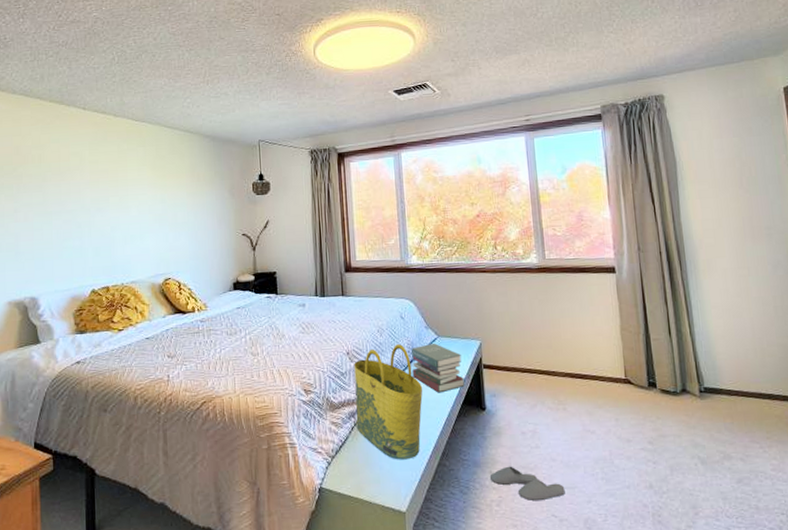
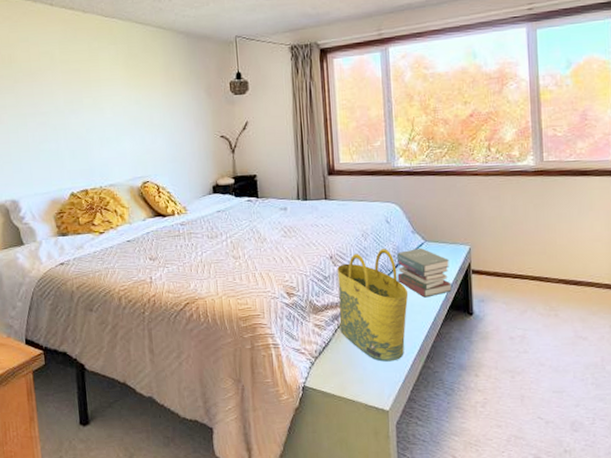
slippers: present [489,466,565,500] -> none [475,369,553,403]

